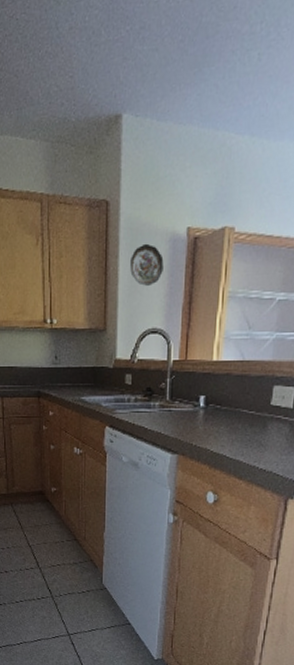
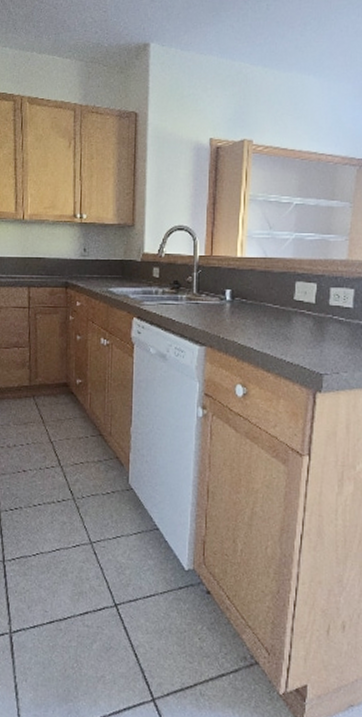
decorative plate: present [130,243,164,286] -> none [157,150,189,187]

